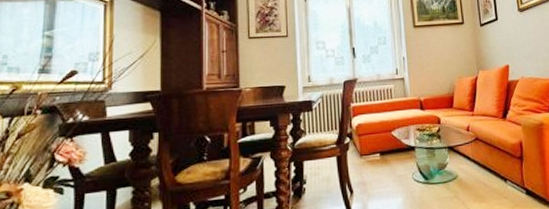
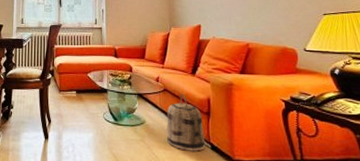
basket: none [479,140,521,201] -> present [167,93,206,152]

